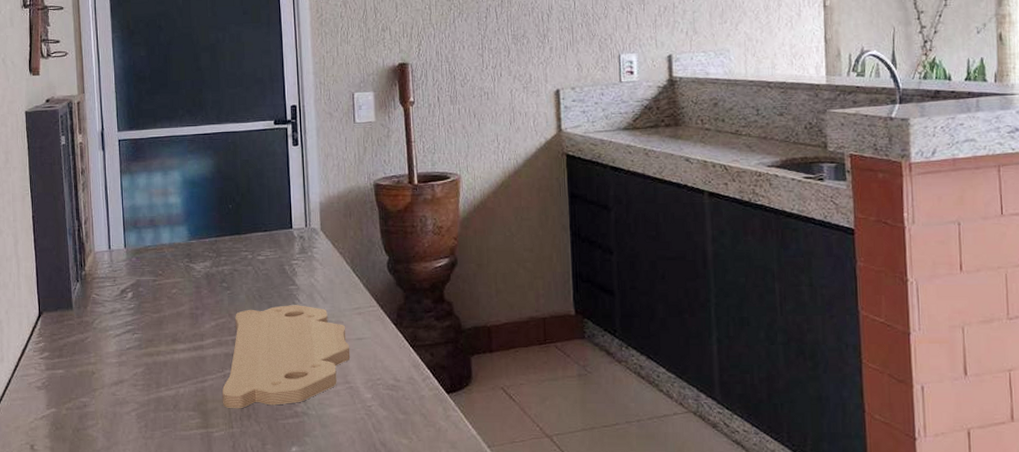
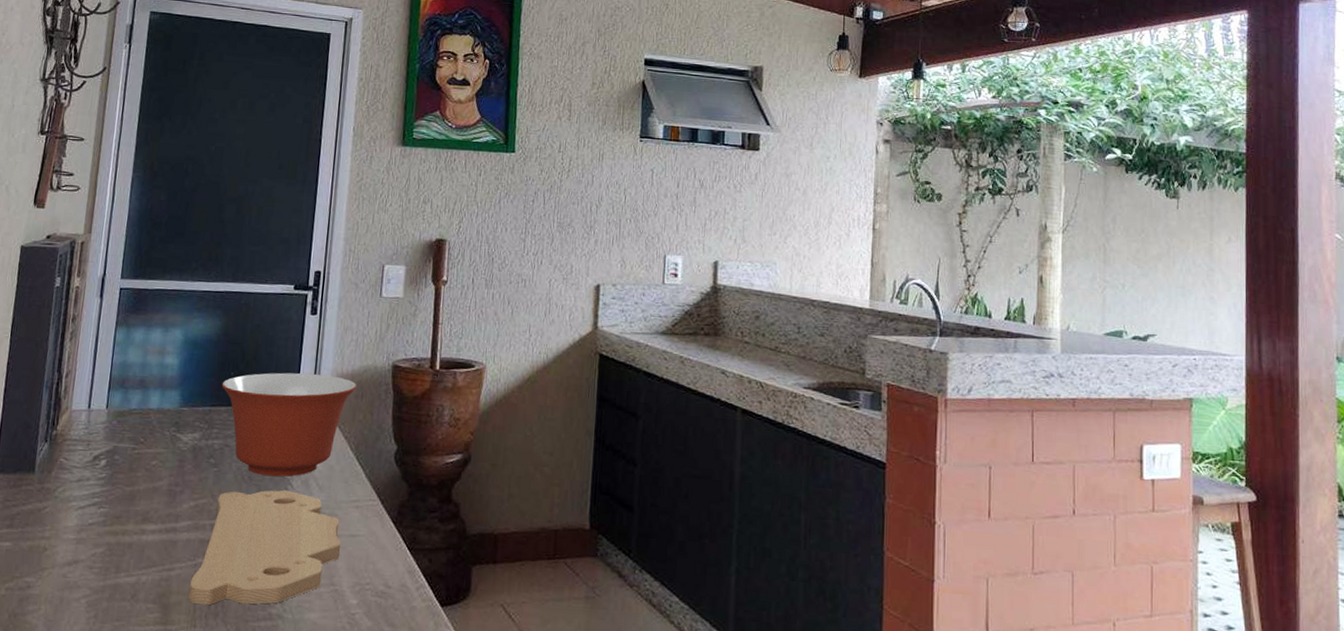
mixing bowl: none [222,199,345,294] -> present [221,372,357,477]

